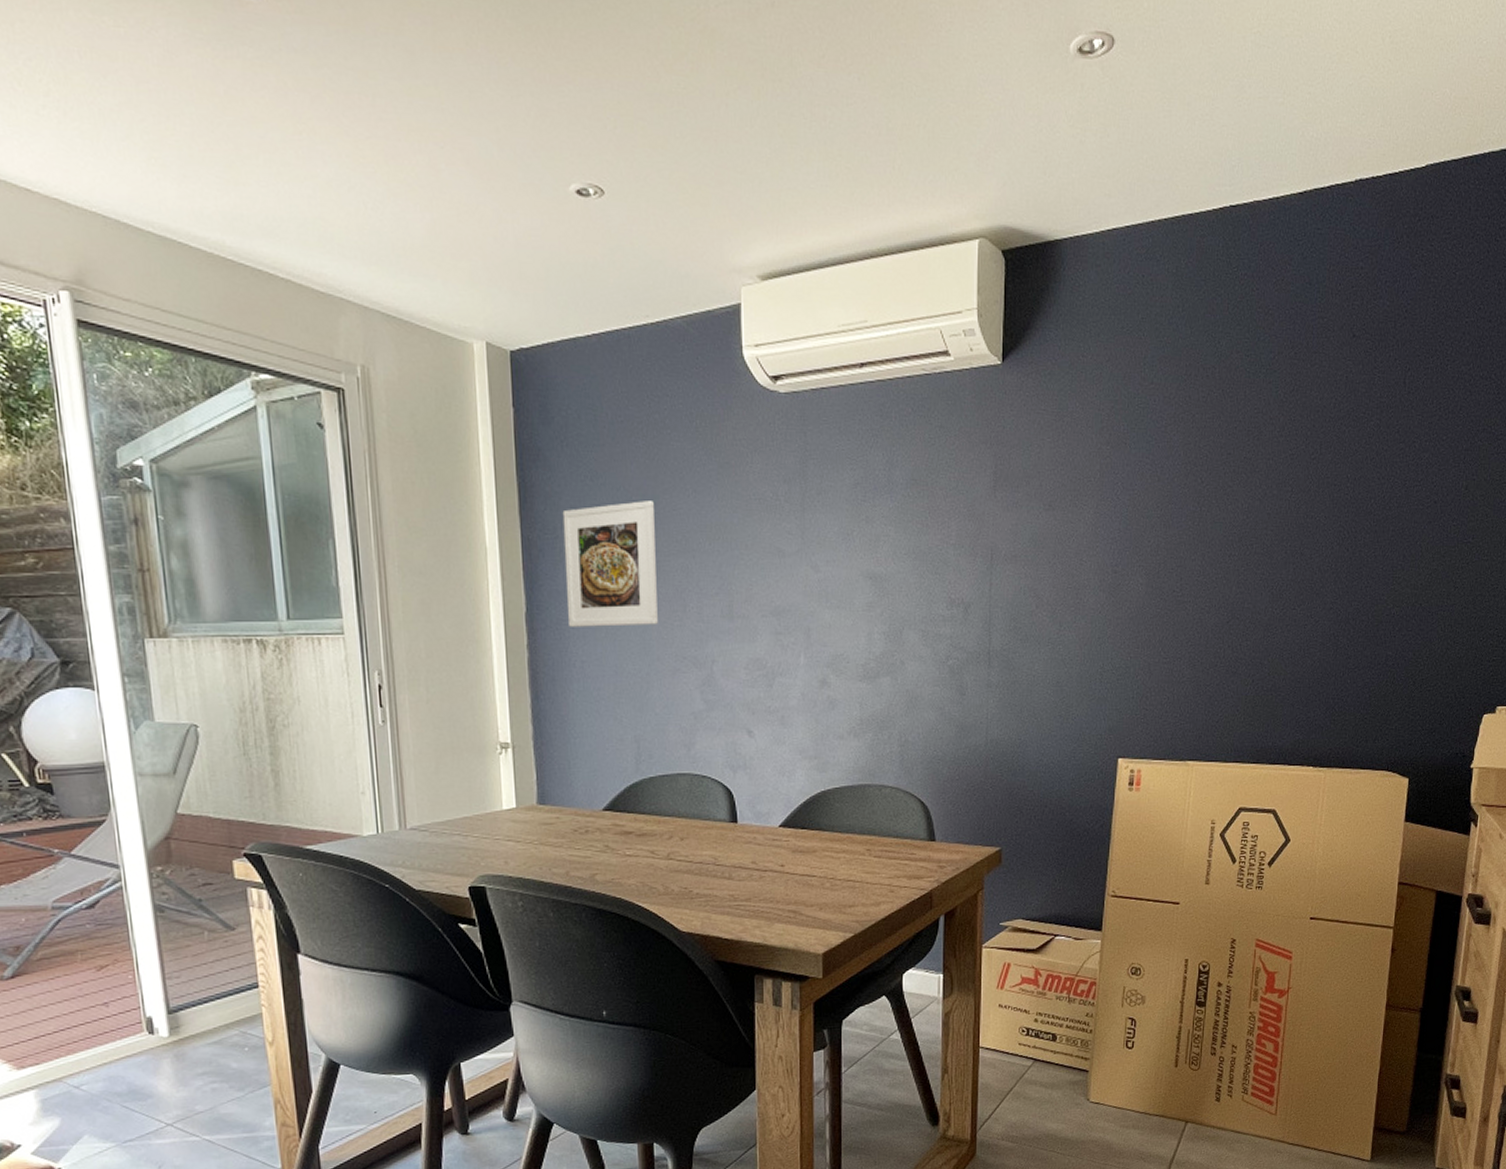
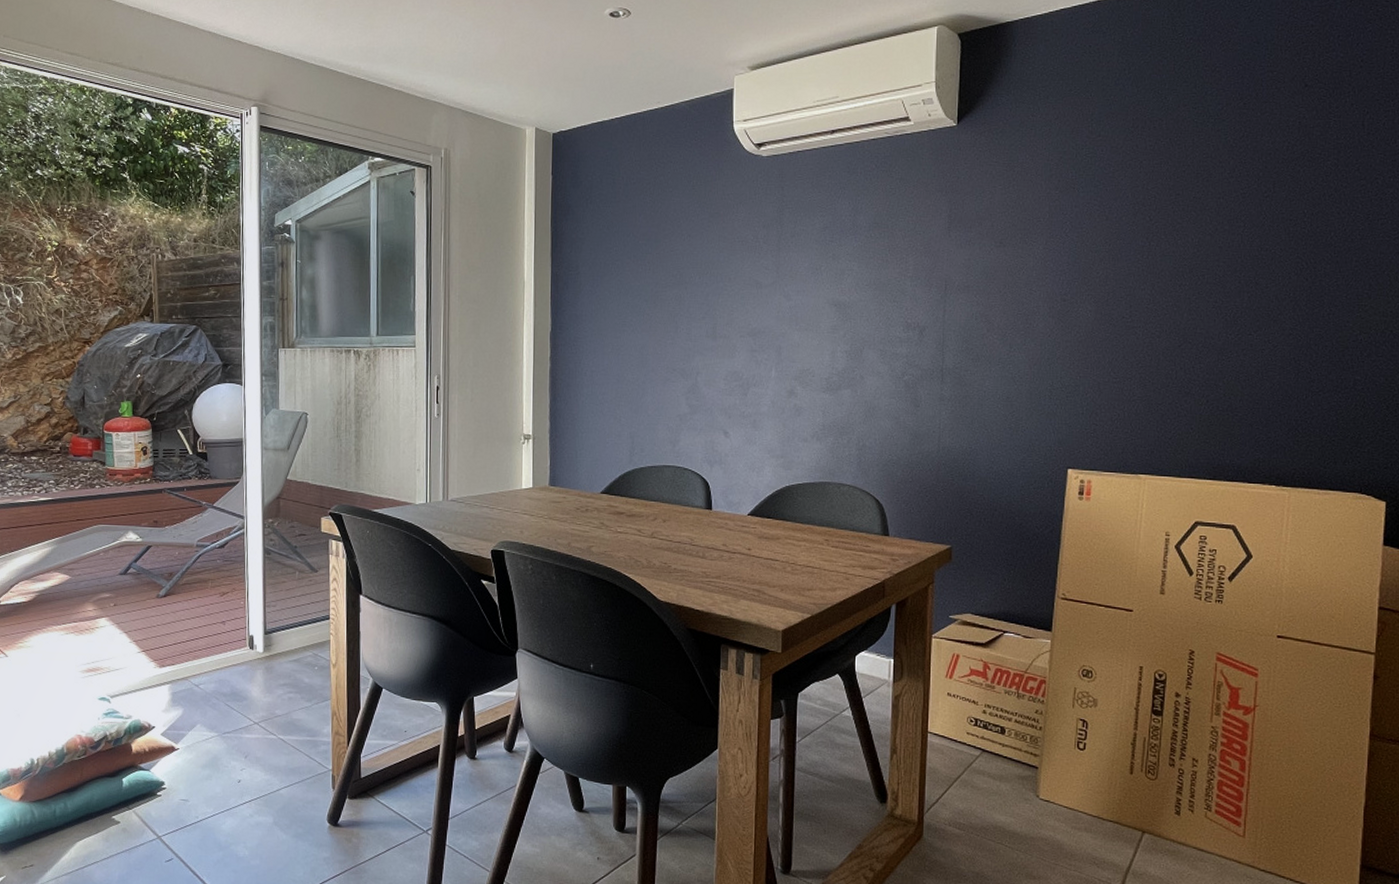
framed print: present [562,501,658,627] -> none [582,244,656,344]

